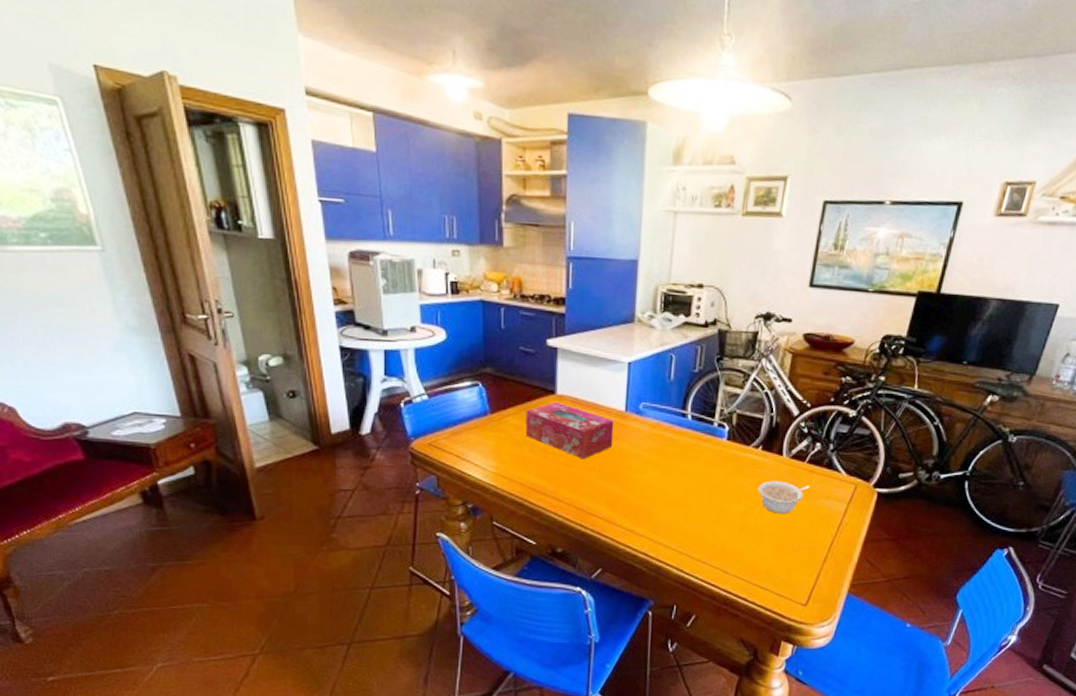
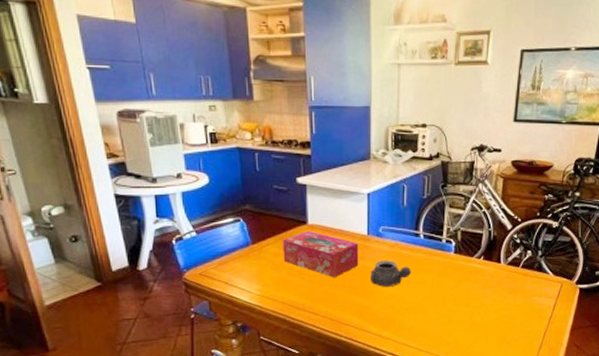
teapot: none [624,443,675,474] -> present [369,260,412,287]
legume: present [758,480,810,514] -> none [482,284,525,312]

